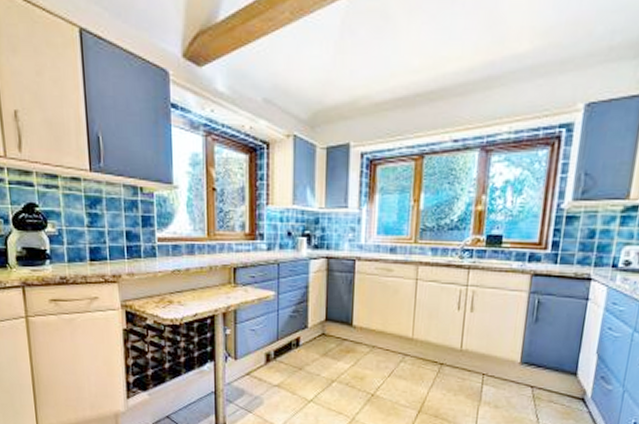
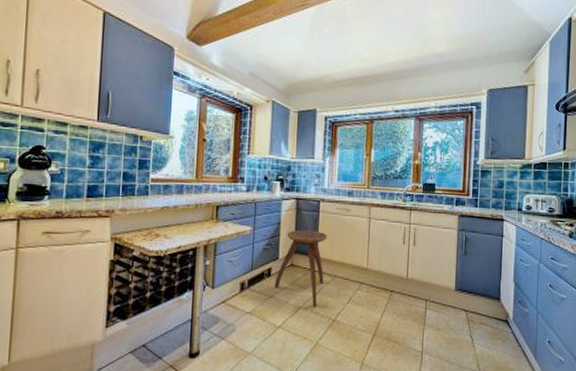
stool: none [303,294,365,380] -> present [274,229,327,307]

